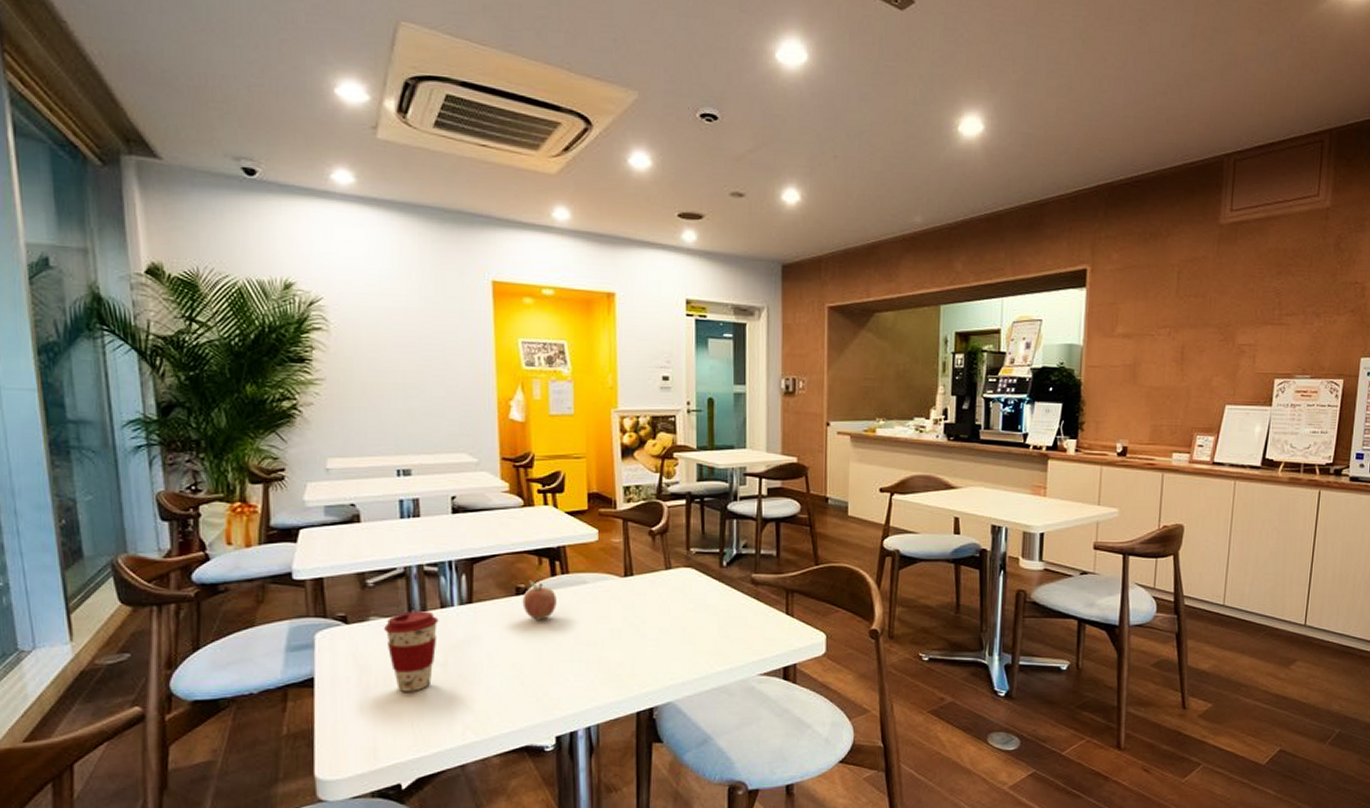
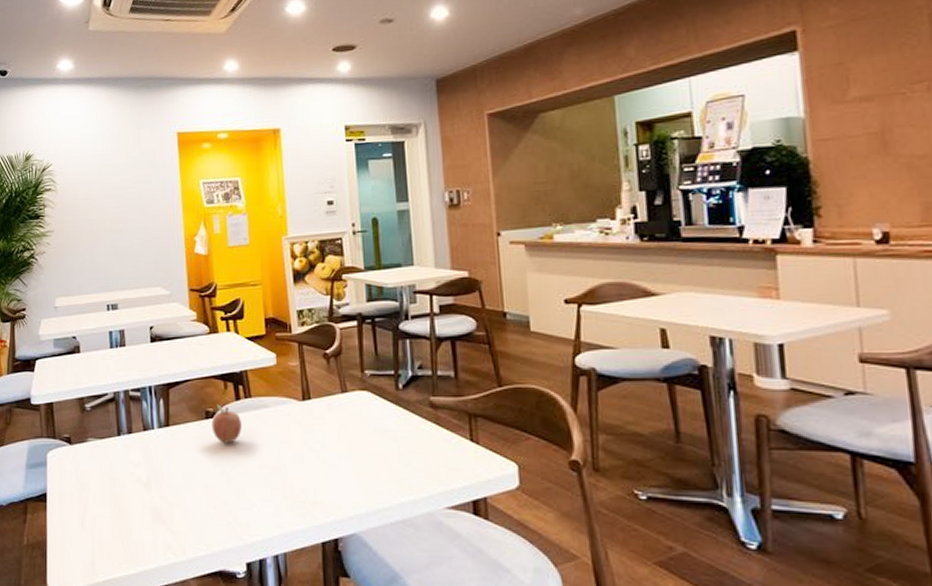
coffee cup: present [384,611,439,692] -> none [99,433,142,510]

